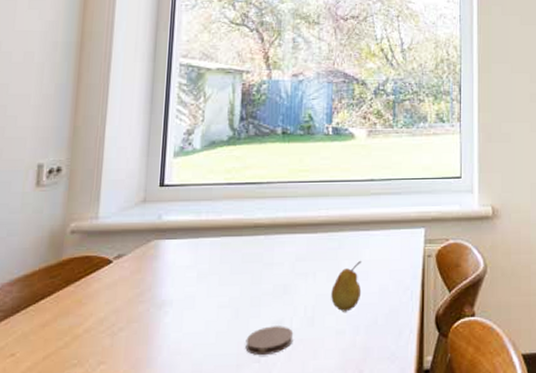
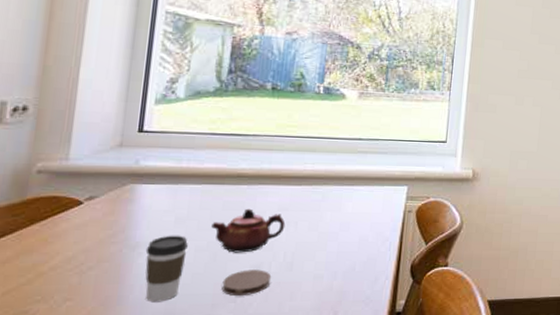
coffee cup: none [171,291,211,364] -> present [145,235,188,302]
teapot: none [232,260,304,309] -> present [211,208,286,253]
fruit: present [331,260,362,312] -> none [311,212,345,259]

